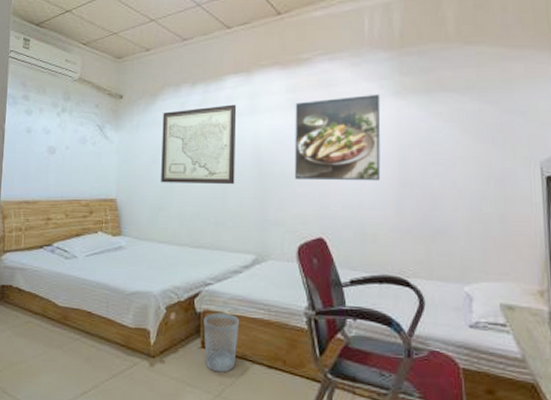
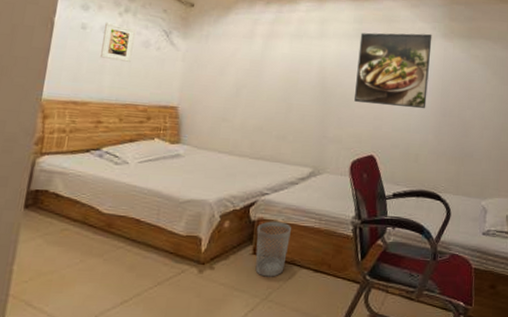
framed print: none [45,123,72,159] -> present [100,22,135,62]
wall art: present [161,104,237,185] -> none [226,26,308,102]

